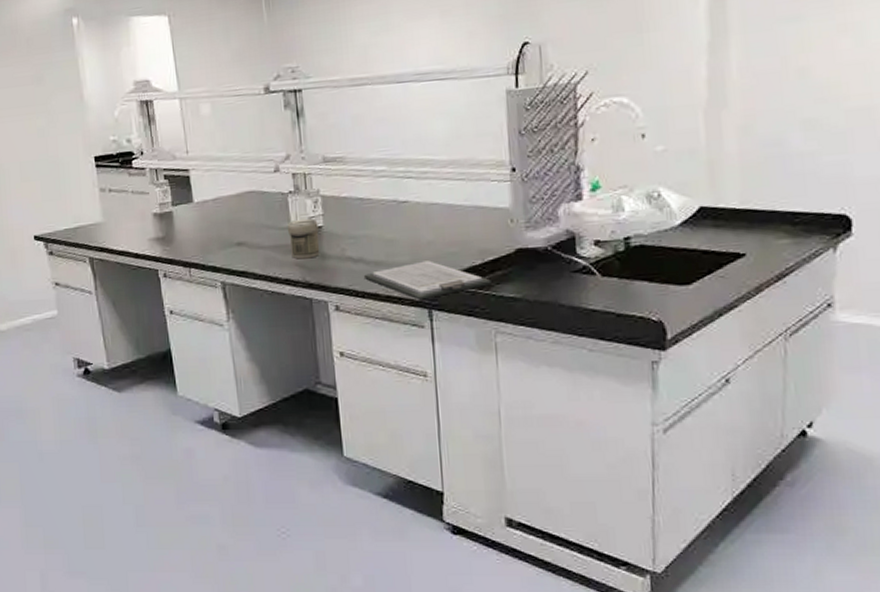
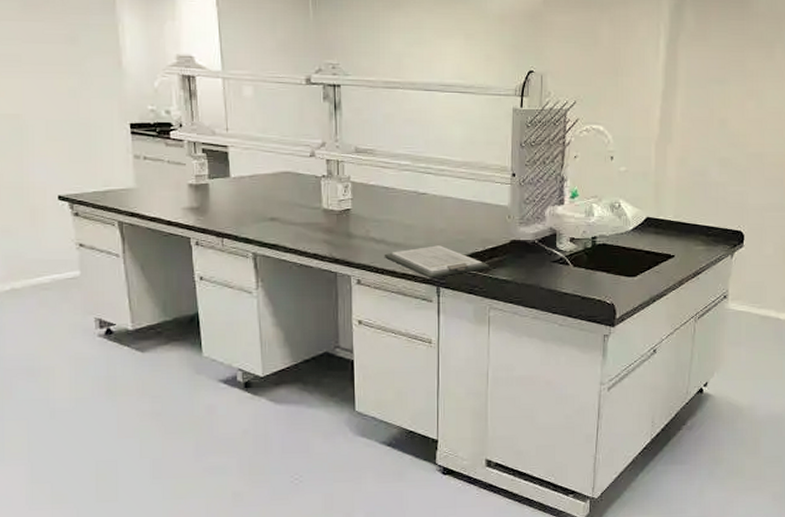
jar: present [287,218,320,259] -> none [318,201,347,237]

